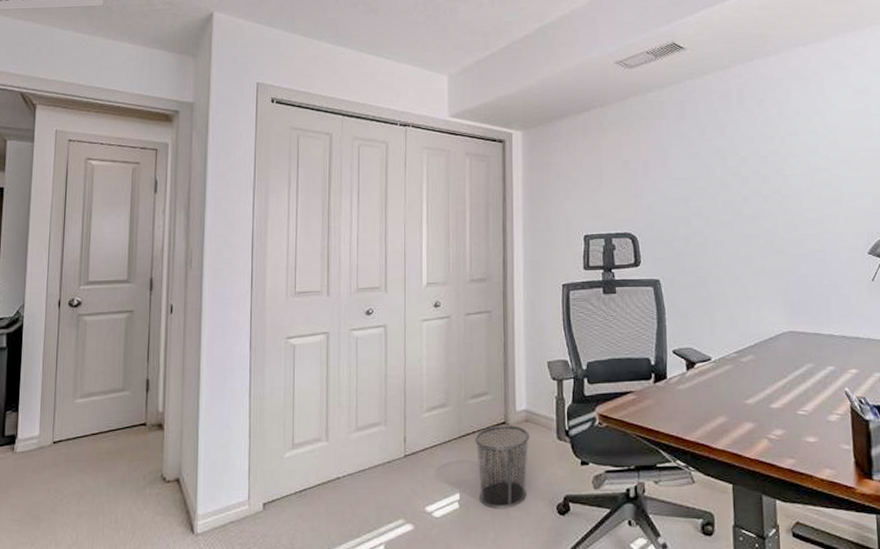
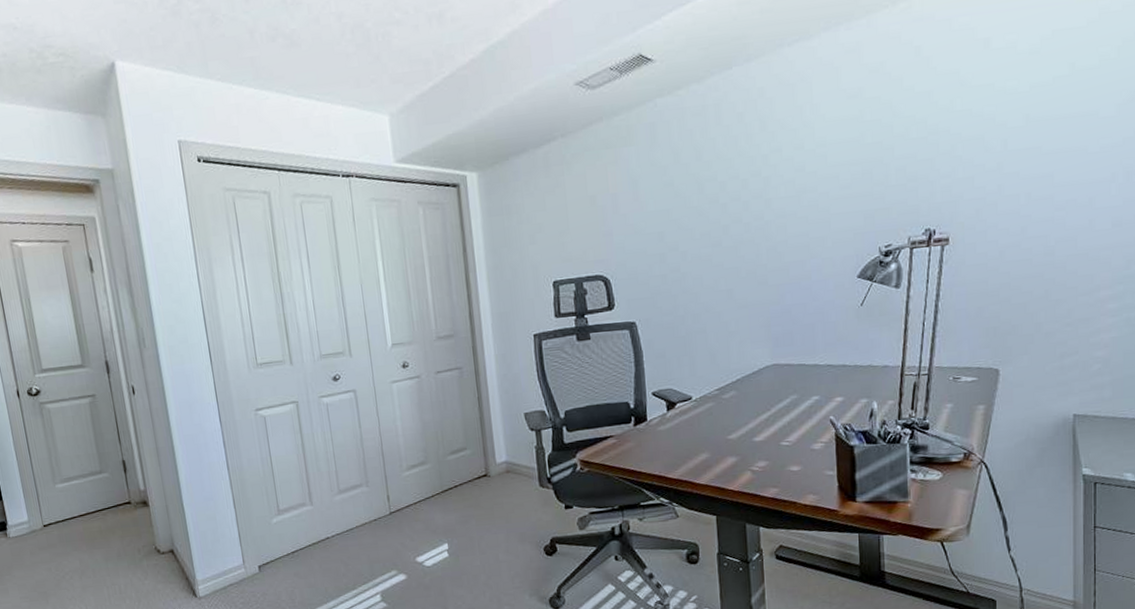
waste bin: present [475,425,529,509] -> none [458,477,514,555]

